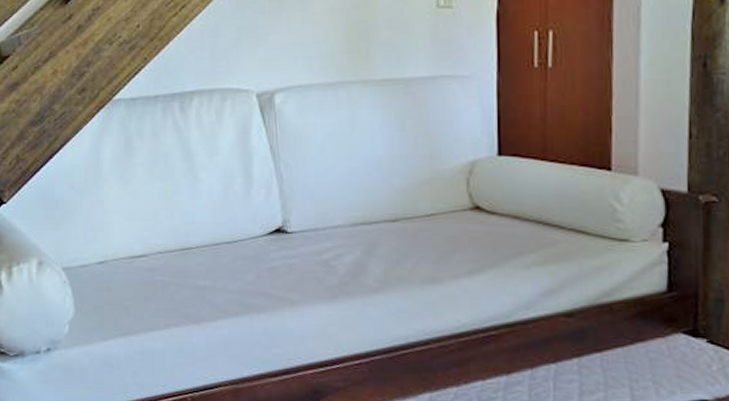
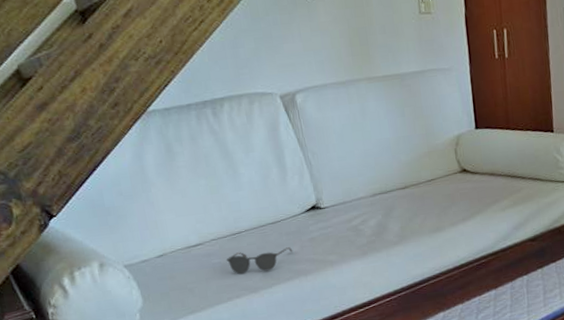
sunglasses: none [169,272,248,300] -> present [226,247,293,274]

